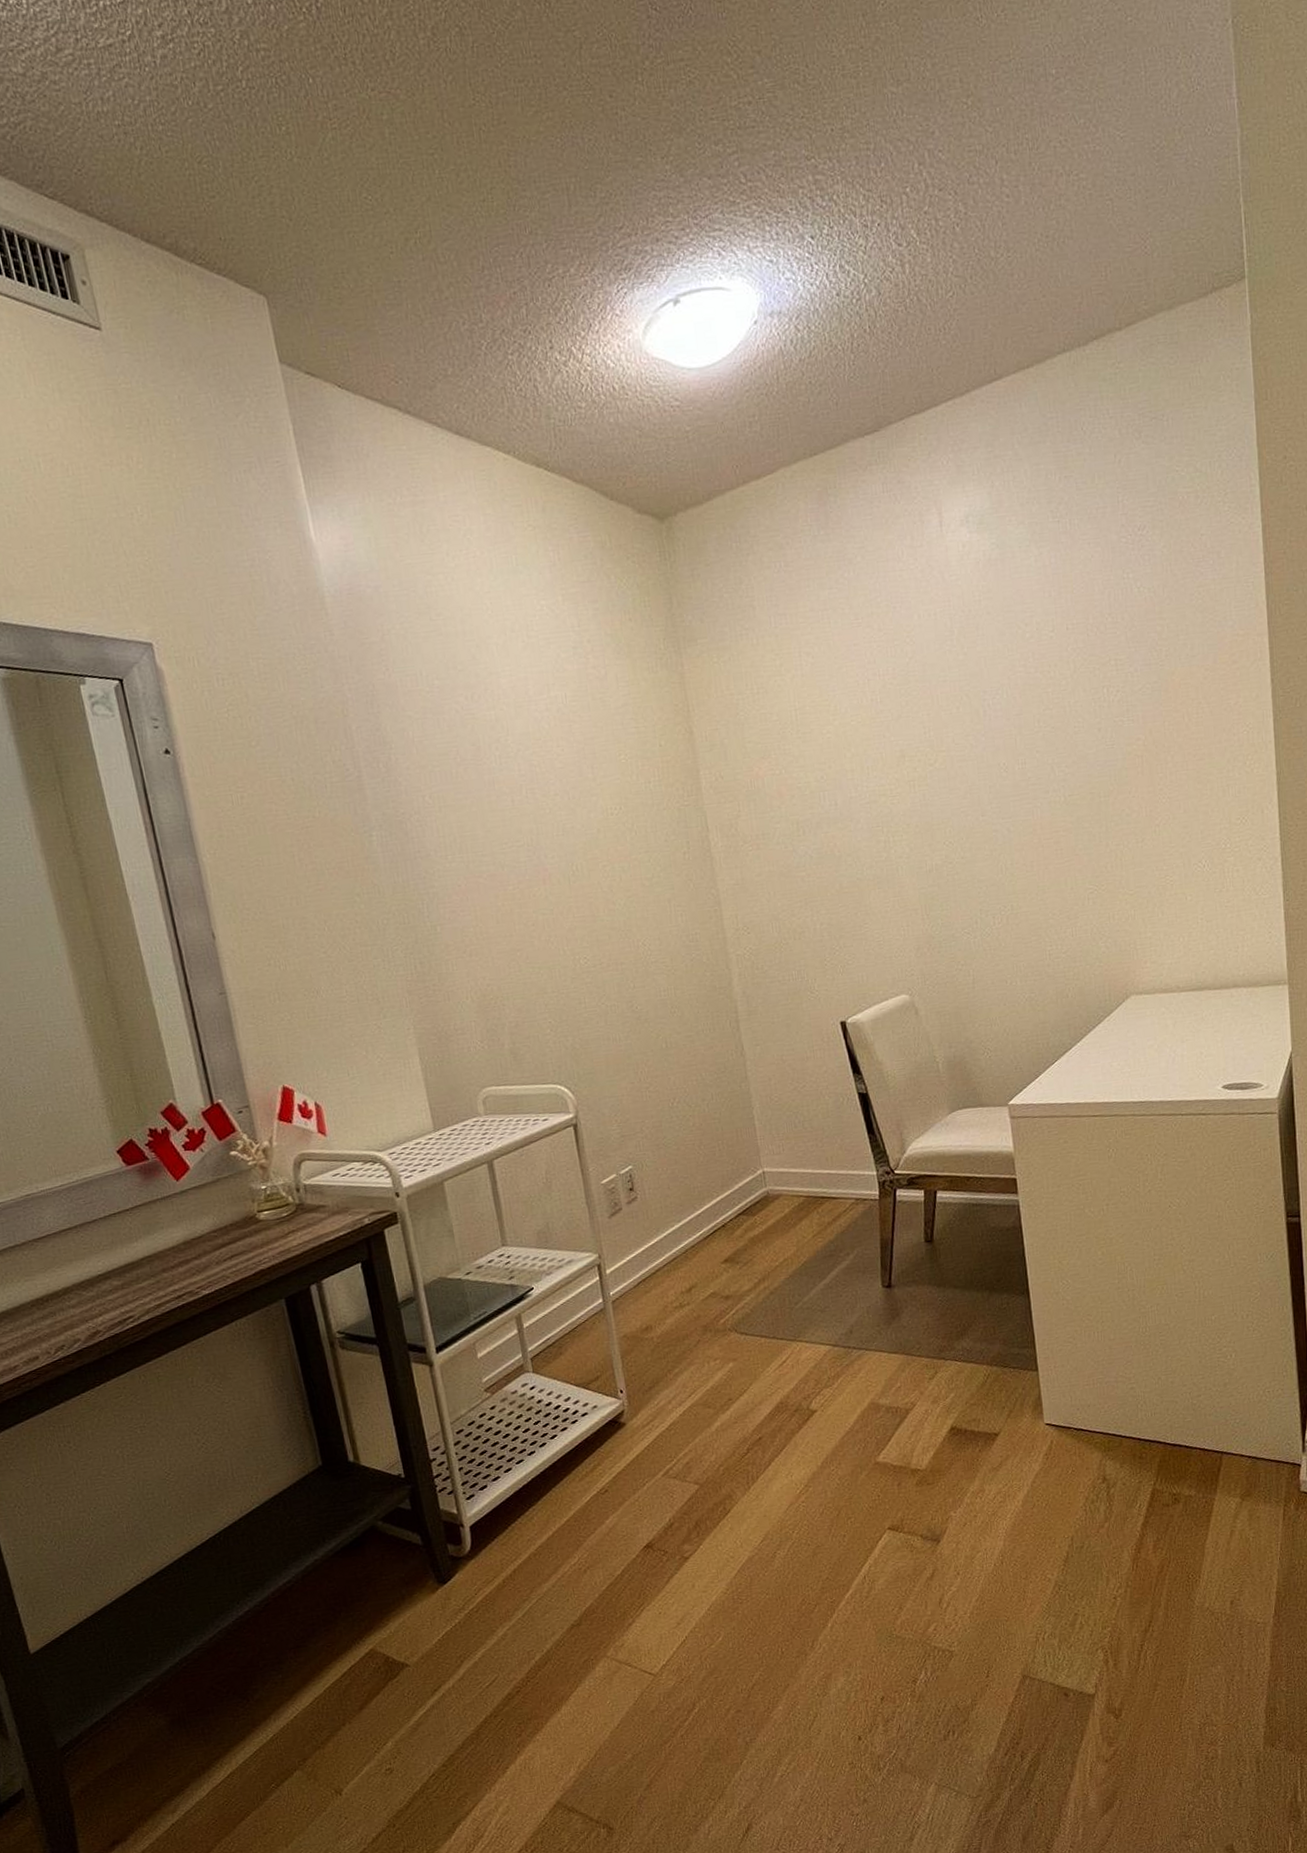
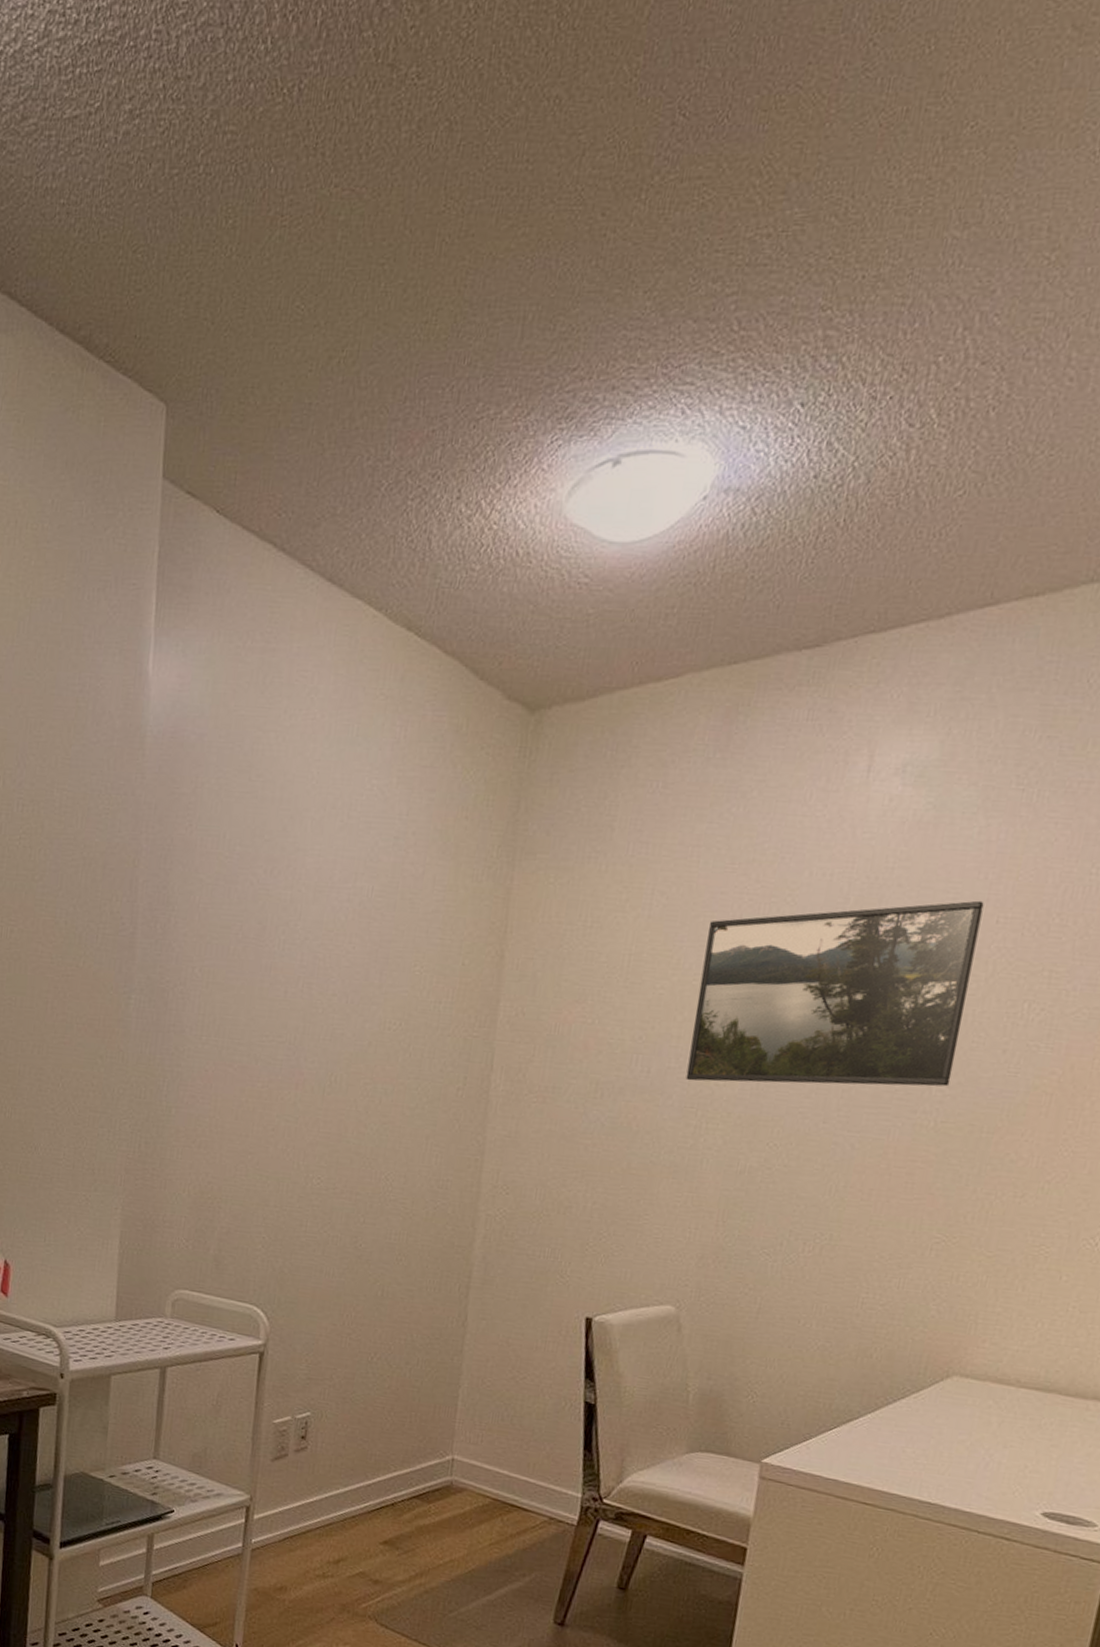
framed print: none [851,614,1067,805] -> present [686,900,984,1087]

